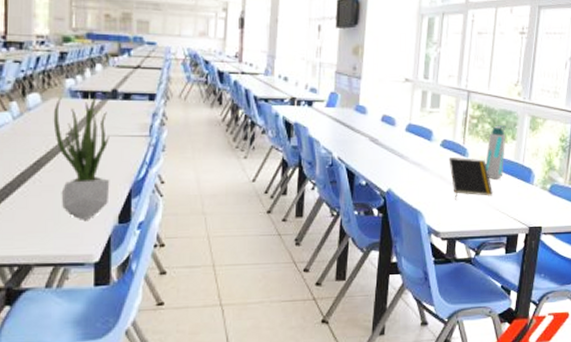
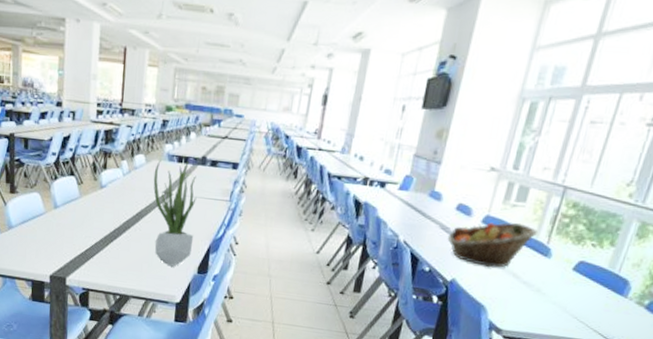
fruit basket: none [378,129,453,174] -> present [447,222,538,268]
notepad: present [449,158,493,200] -> none [526,256,574,303]
water bottle: present [485,125,506,180] -> none [569,227,605,286]

